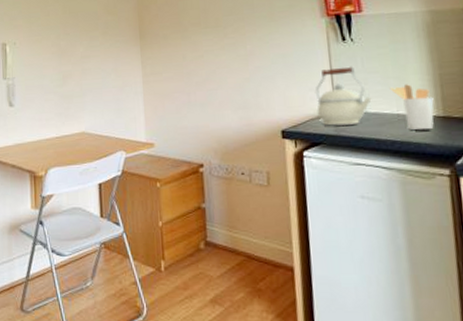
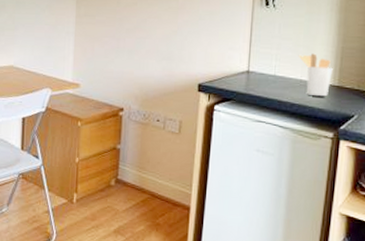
kettle: present [315,66,372,126] -> none [232,30,282,85]

